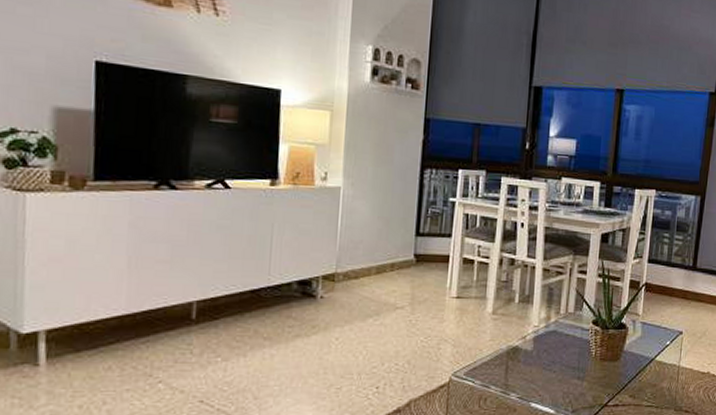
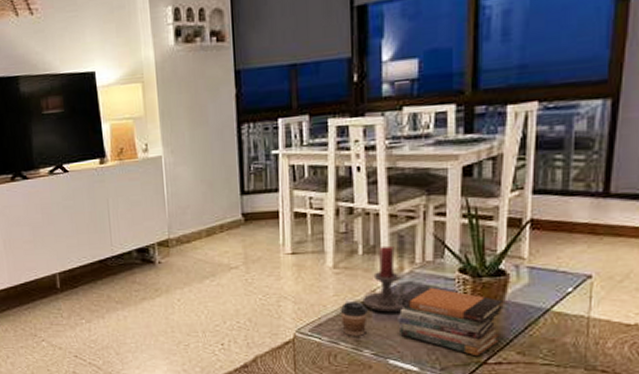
coffee cup: none [493,347,518,381] -> present [339,302,368,337]
candle holder: none [514,296,551,358] -> present [362,245,406,313]
book stack: none [541,334,622,400] -> present [397,286,502,357]

